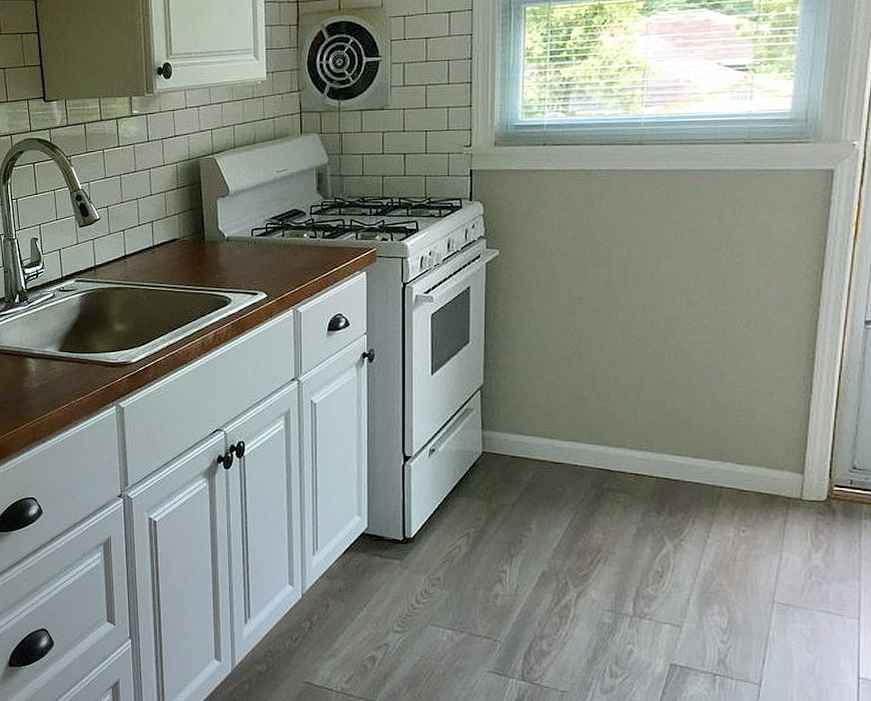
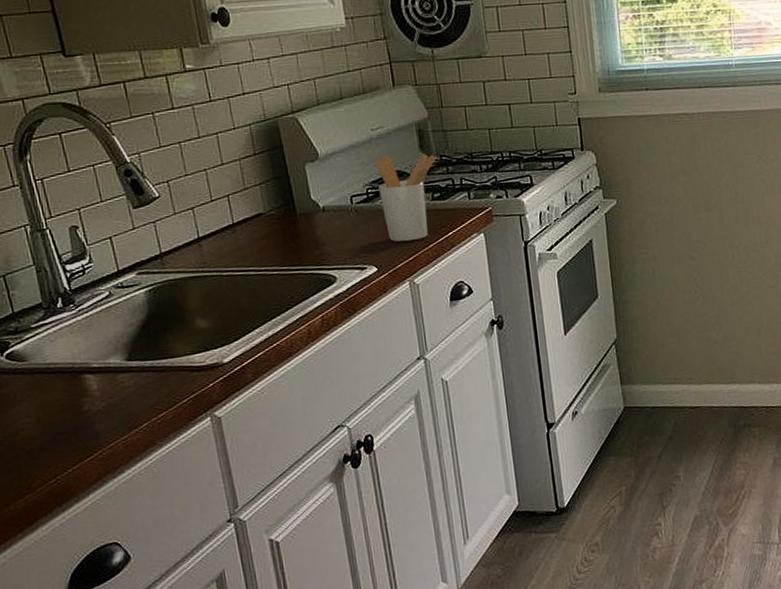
utensil holder: none [277,195,331,274] -> present [375,154,437,242]

